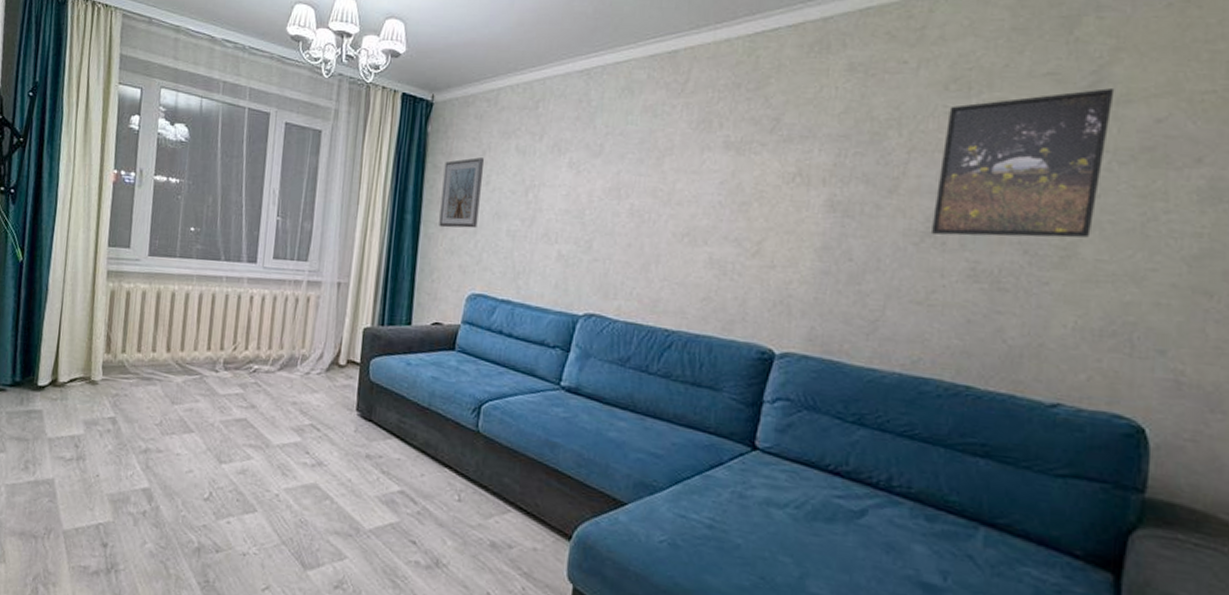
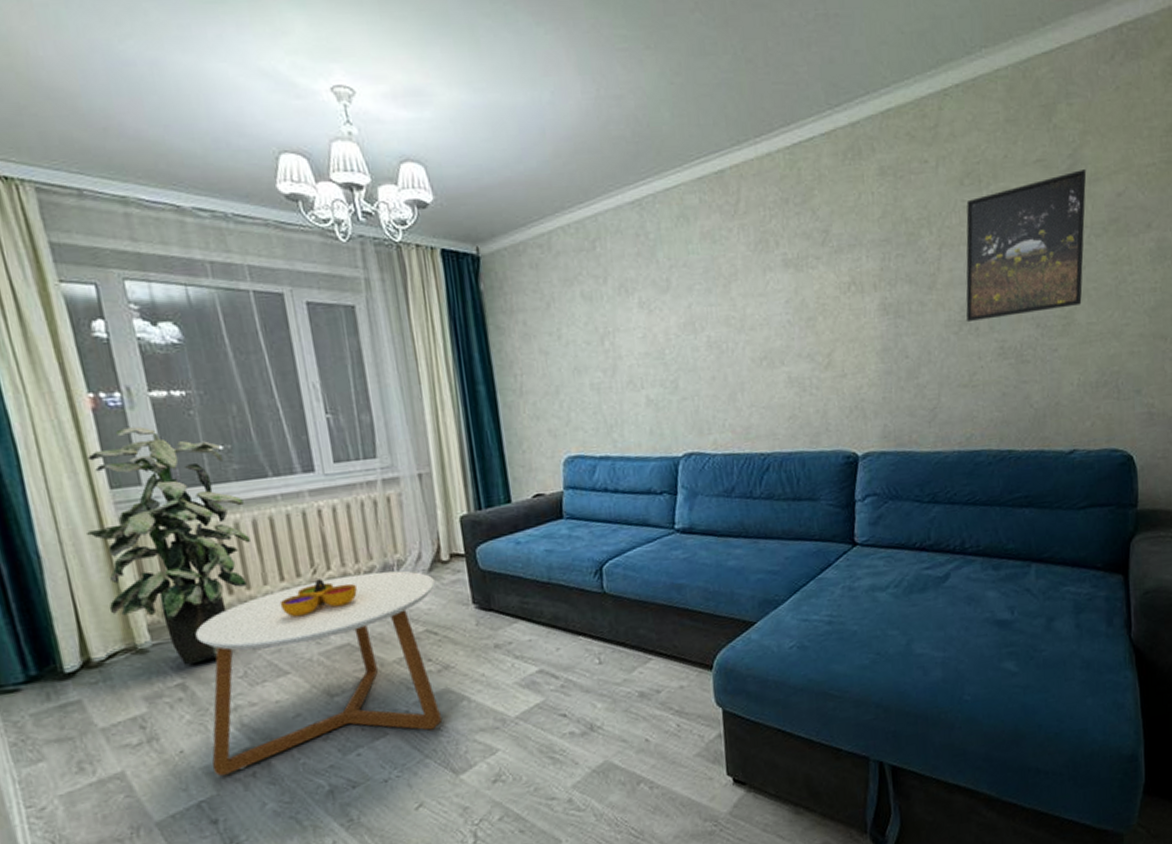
indoor plant: none [81,201,197,403] -> present [87,426,251,666]
coffee table: none [115,357,329,519] -> present [195,570,443,777]
decorative bowl: none [201,356,264,385] -> present [280,579,357,617]
picture frame: present [439,157,484,229] -> none [508,311,558,394]

